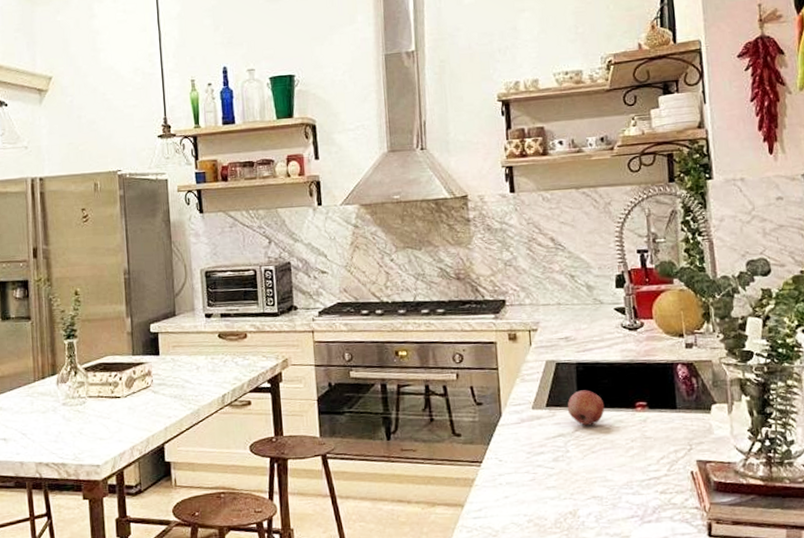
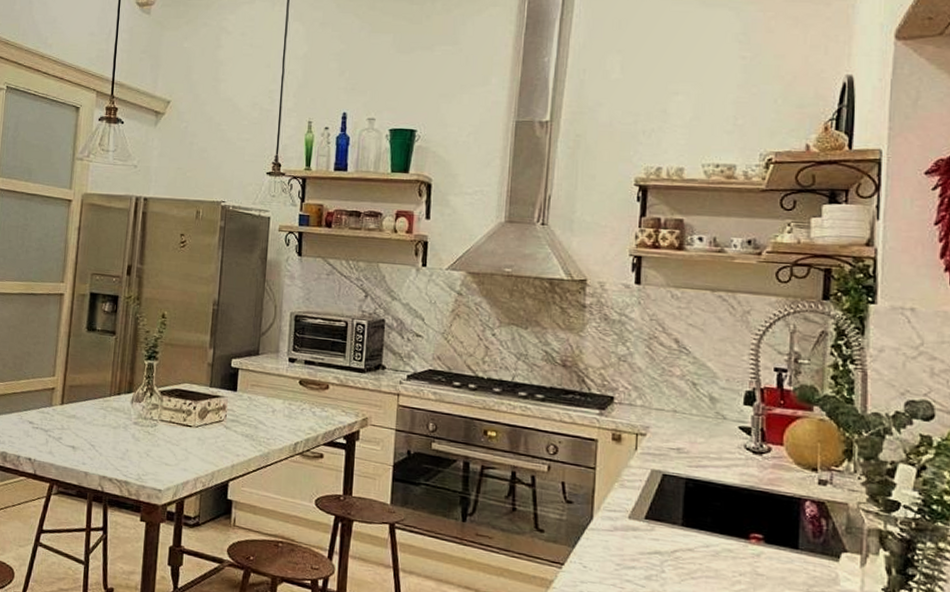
fruit: present [567,390,605,426] -> none [669,508,713,549]

